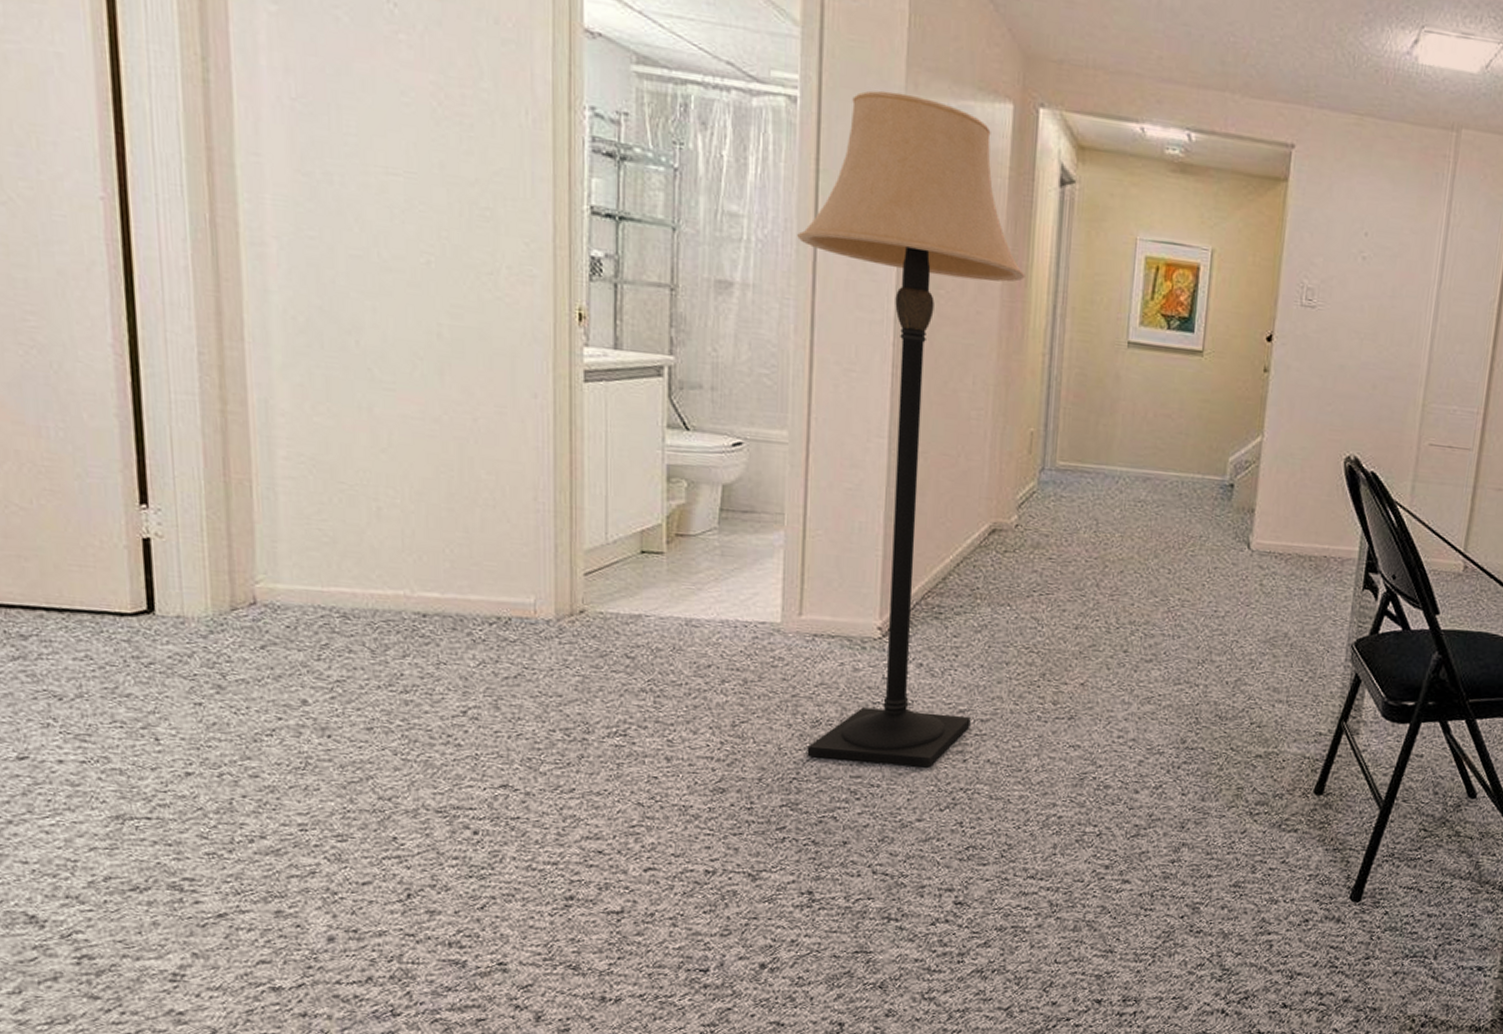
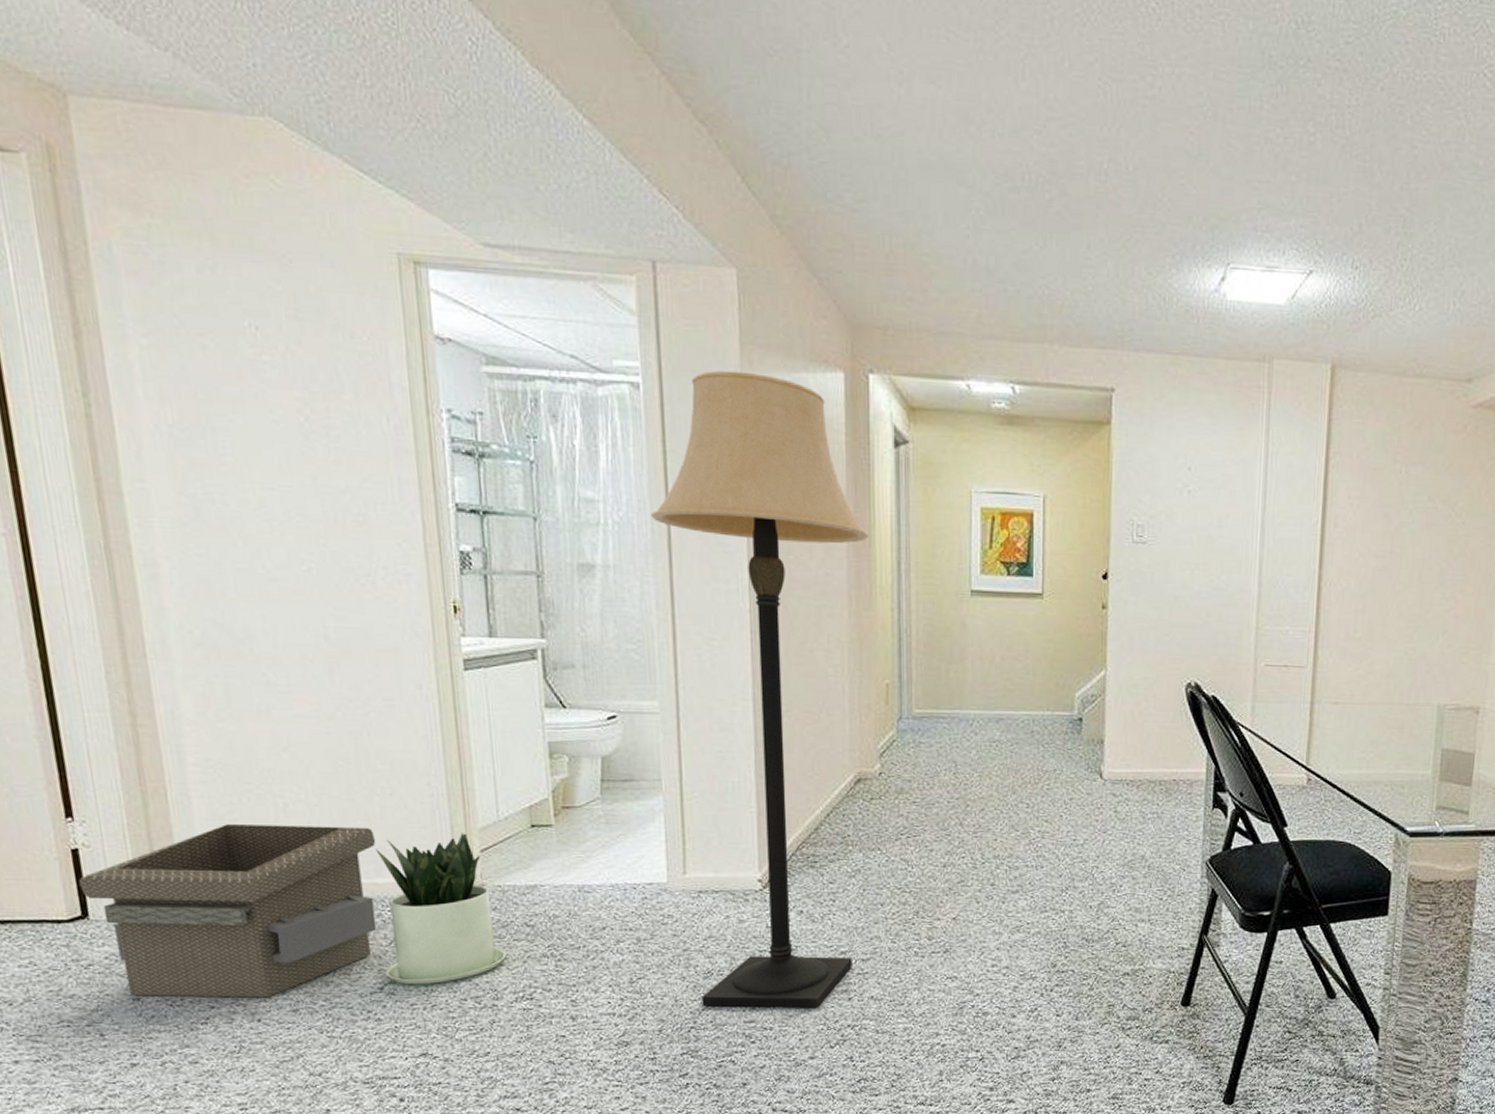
storage basket: none [148,524,473,713] -> present [79,824,377,998]
planter: none [470,553,602,712] -> present [375,833,506,985]

